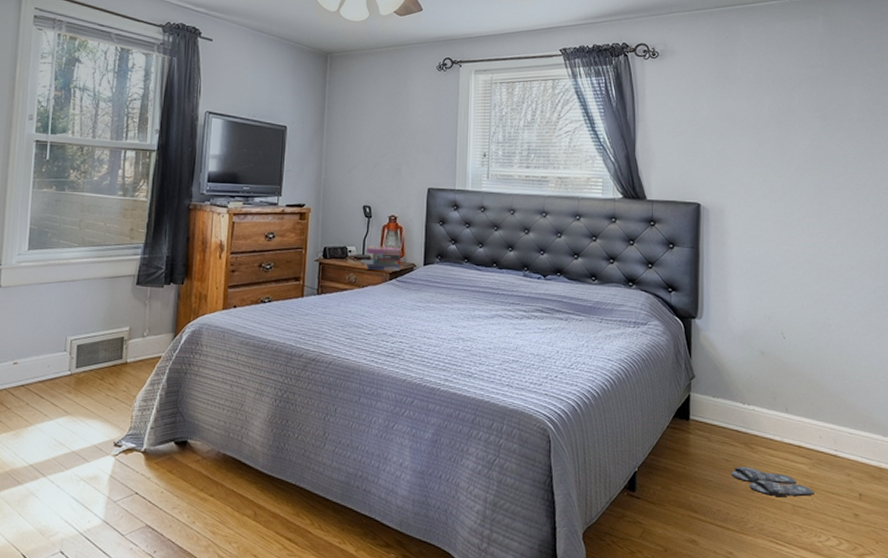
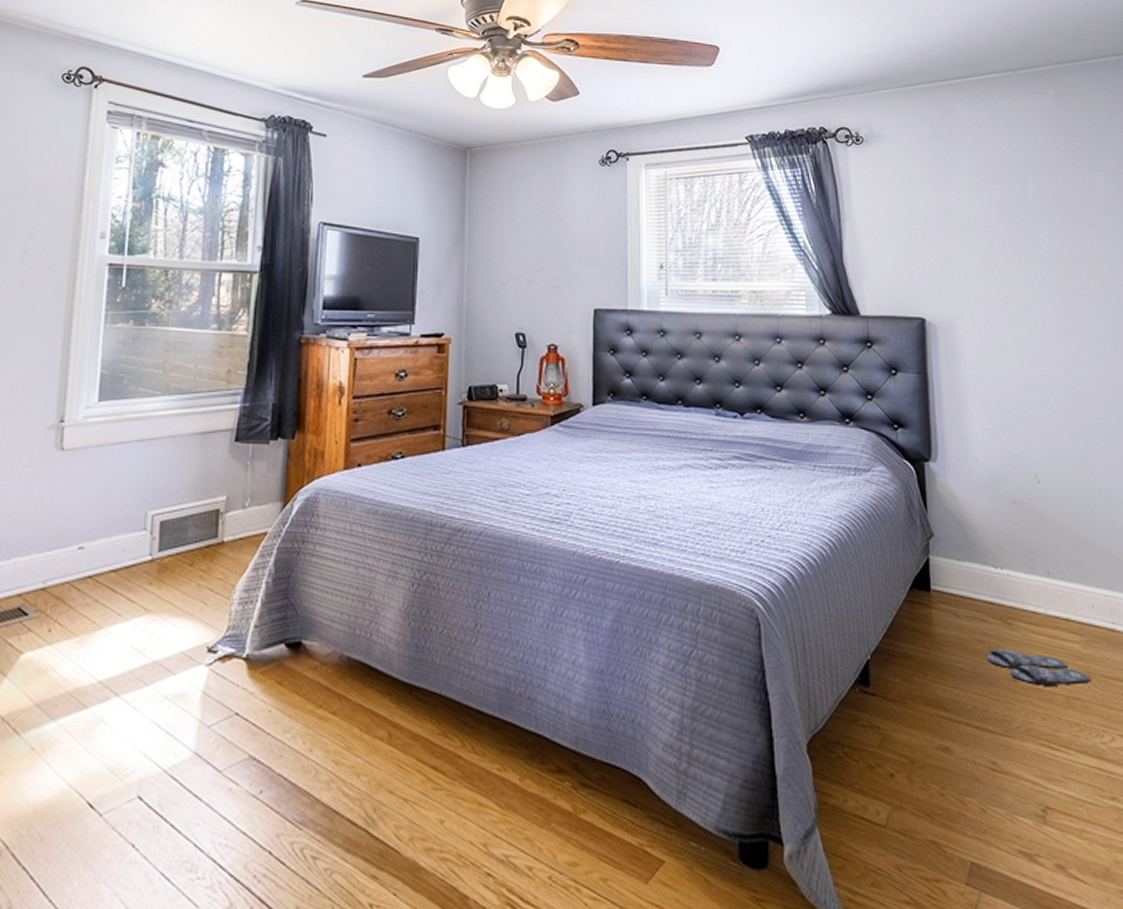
books: present [361,245,402,272] -> none [515,382,566,415]

